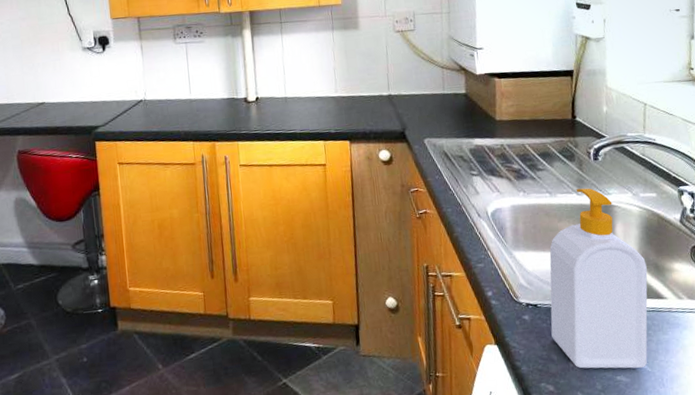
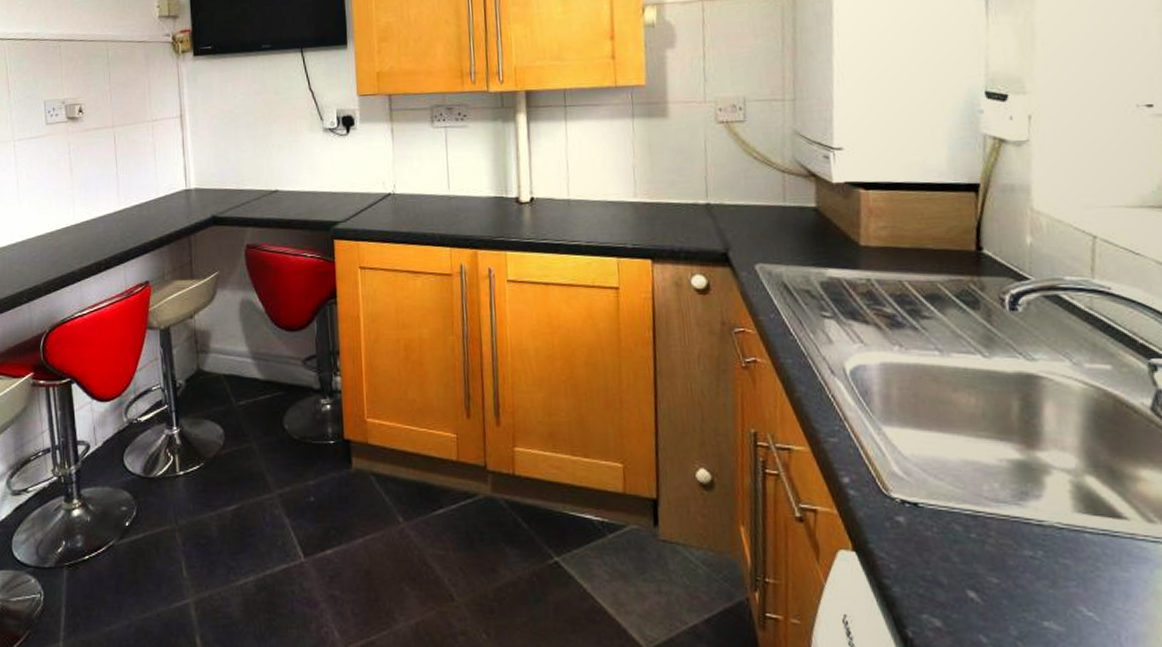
soap bottle: present [549,188,648,369] -> none [938,348,1096,616]

